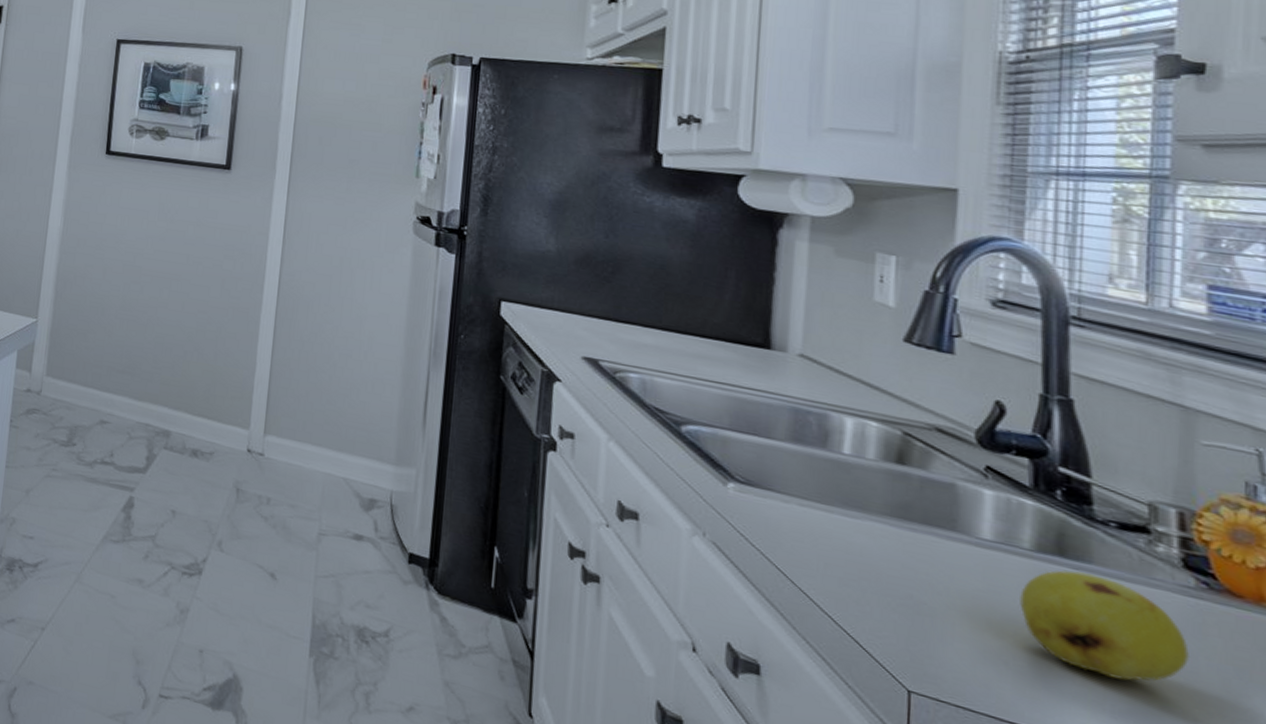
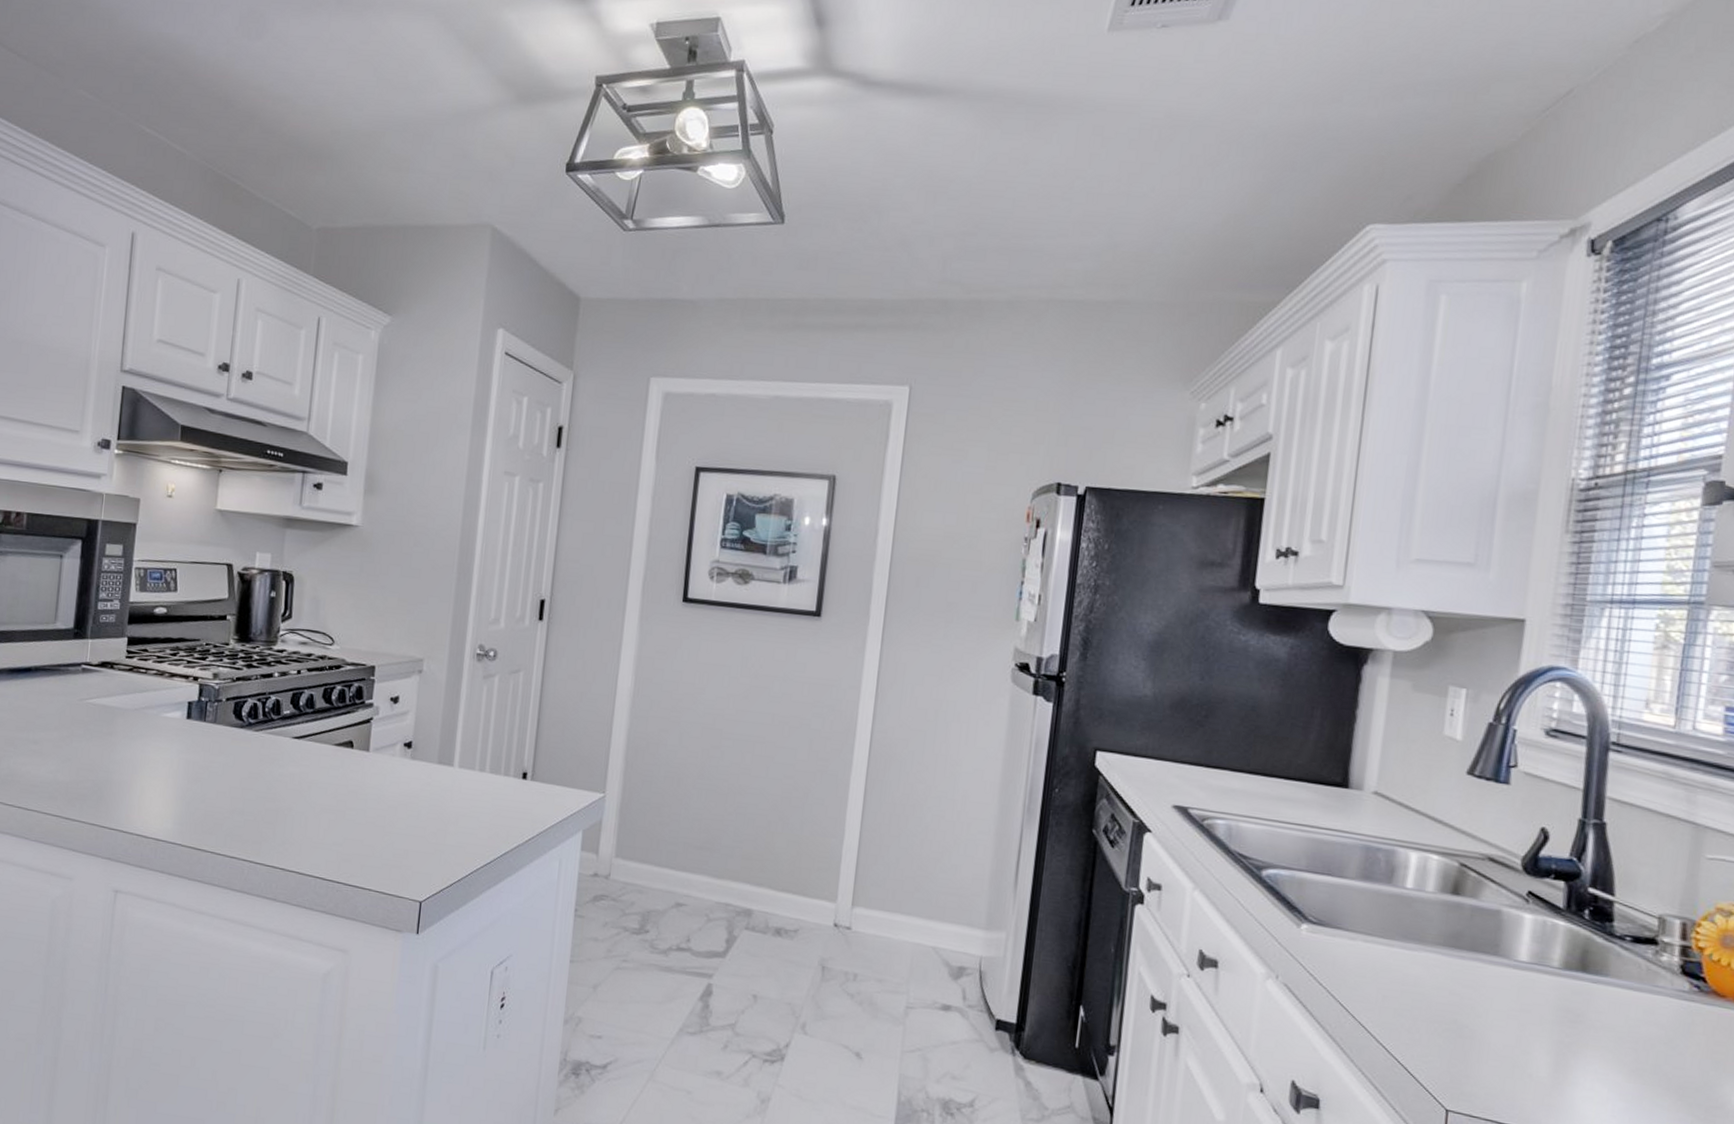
fruit: present [1020,570,1191,682] -> none [1546,984,1679,1082]

